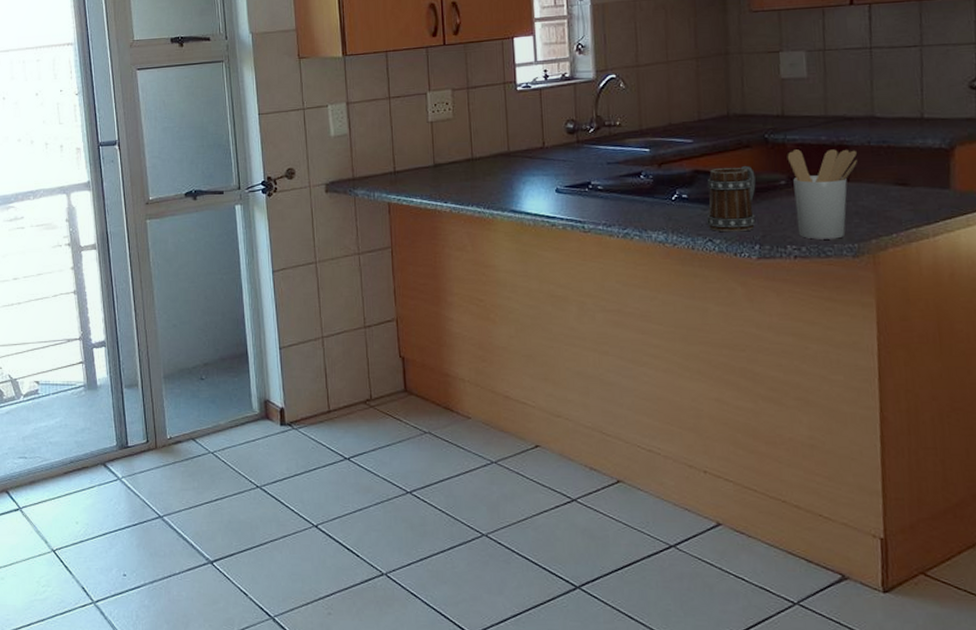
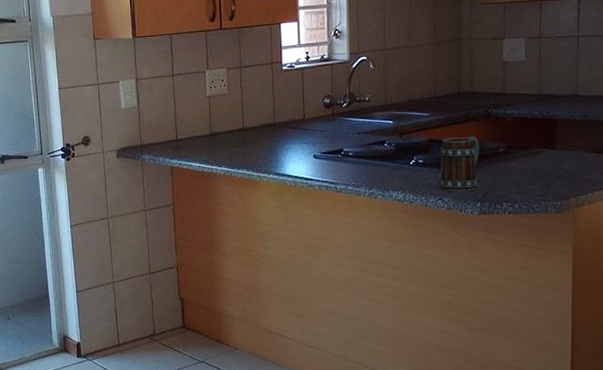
utensil holder: present [787,149,857,240] -> none [506,122,563,198]

